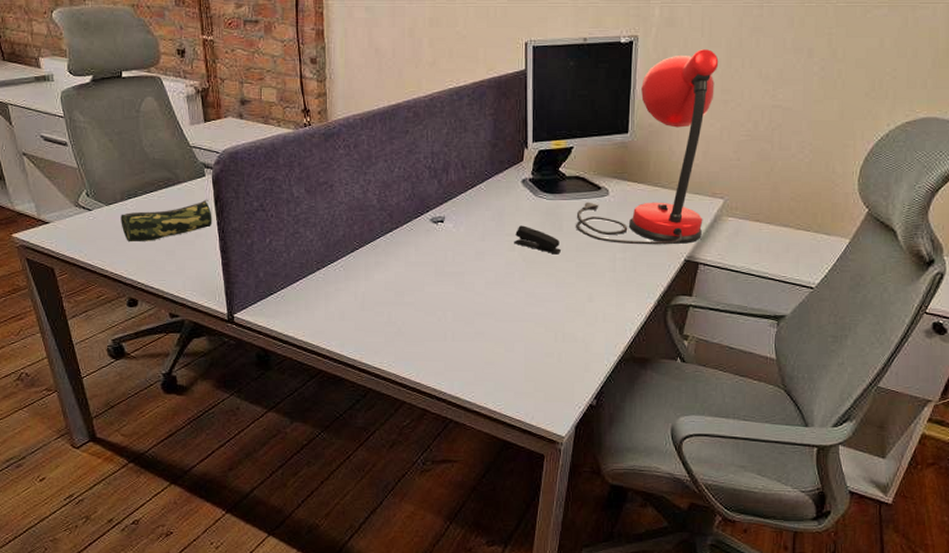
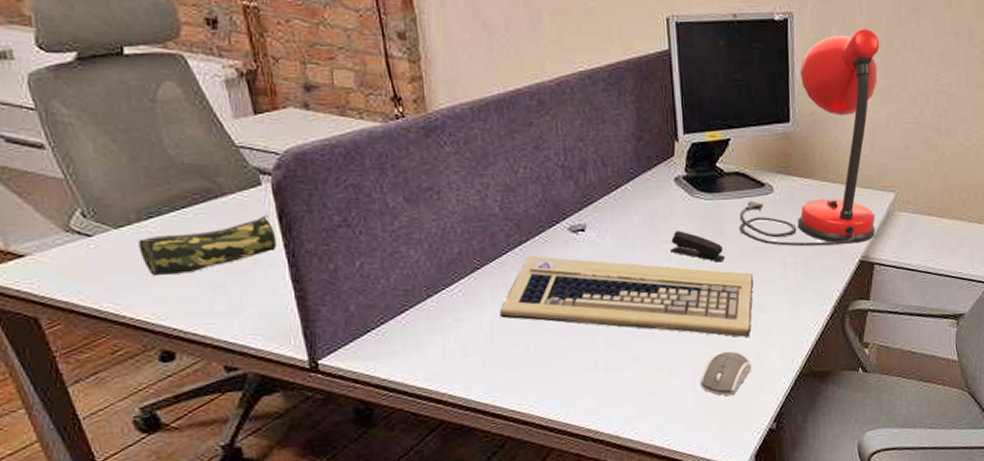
computer keyboard: none [371,240,584,321] -> present [499,255,754,337]
computer mouse: none [531,334,577,372] -> present [699,352,751,396]

